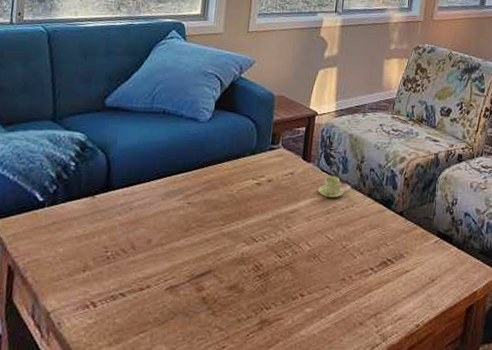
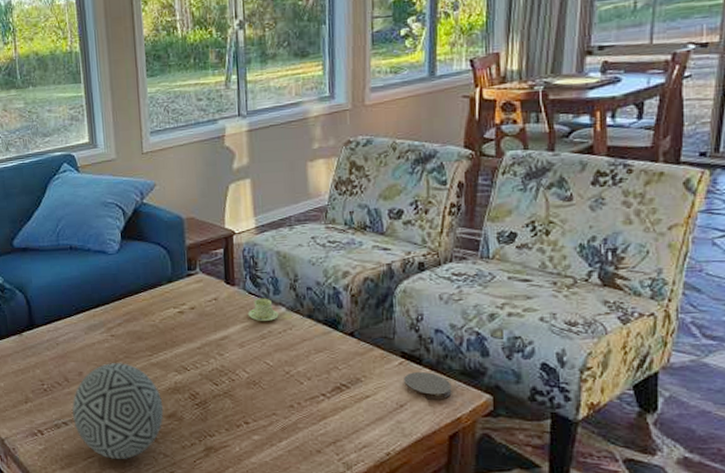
decorative ball: none [131,230,227,334] -> present [71,362,164,459]
coaster: none [437,250,472,276] -> present [404,372,452,400]

